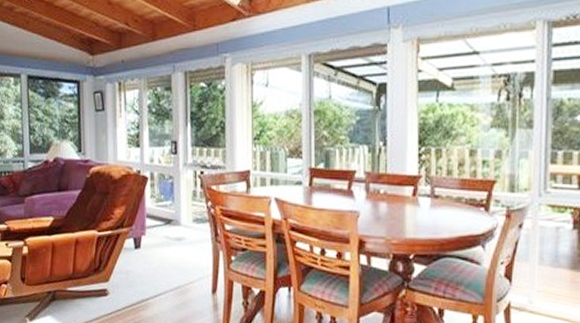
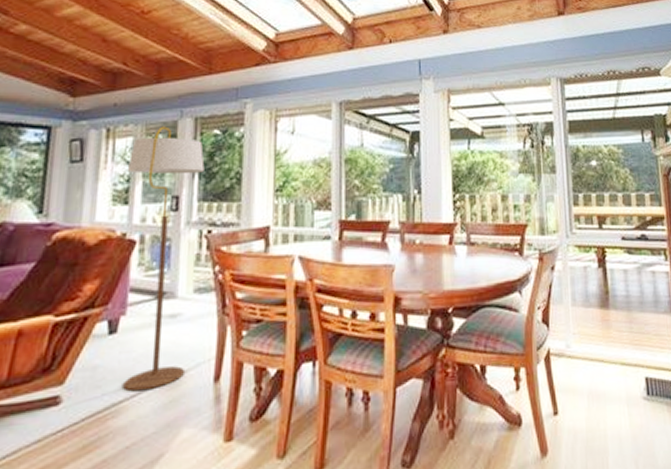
floor lamp: none [137,80,195,293] -> present [122,126,205,392]

